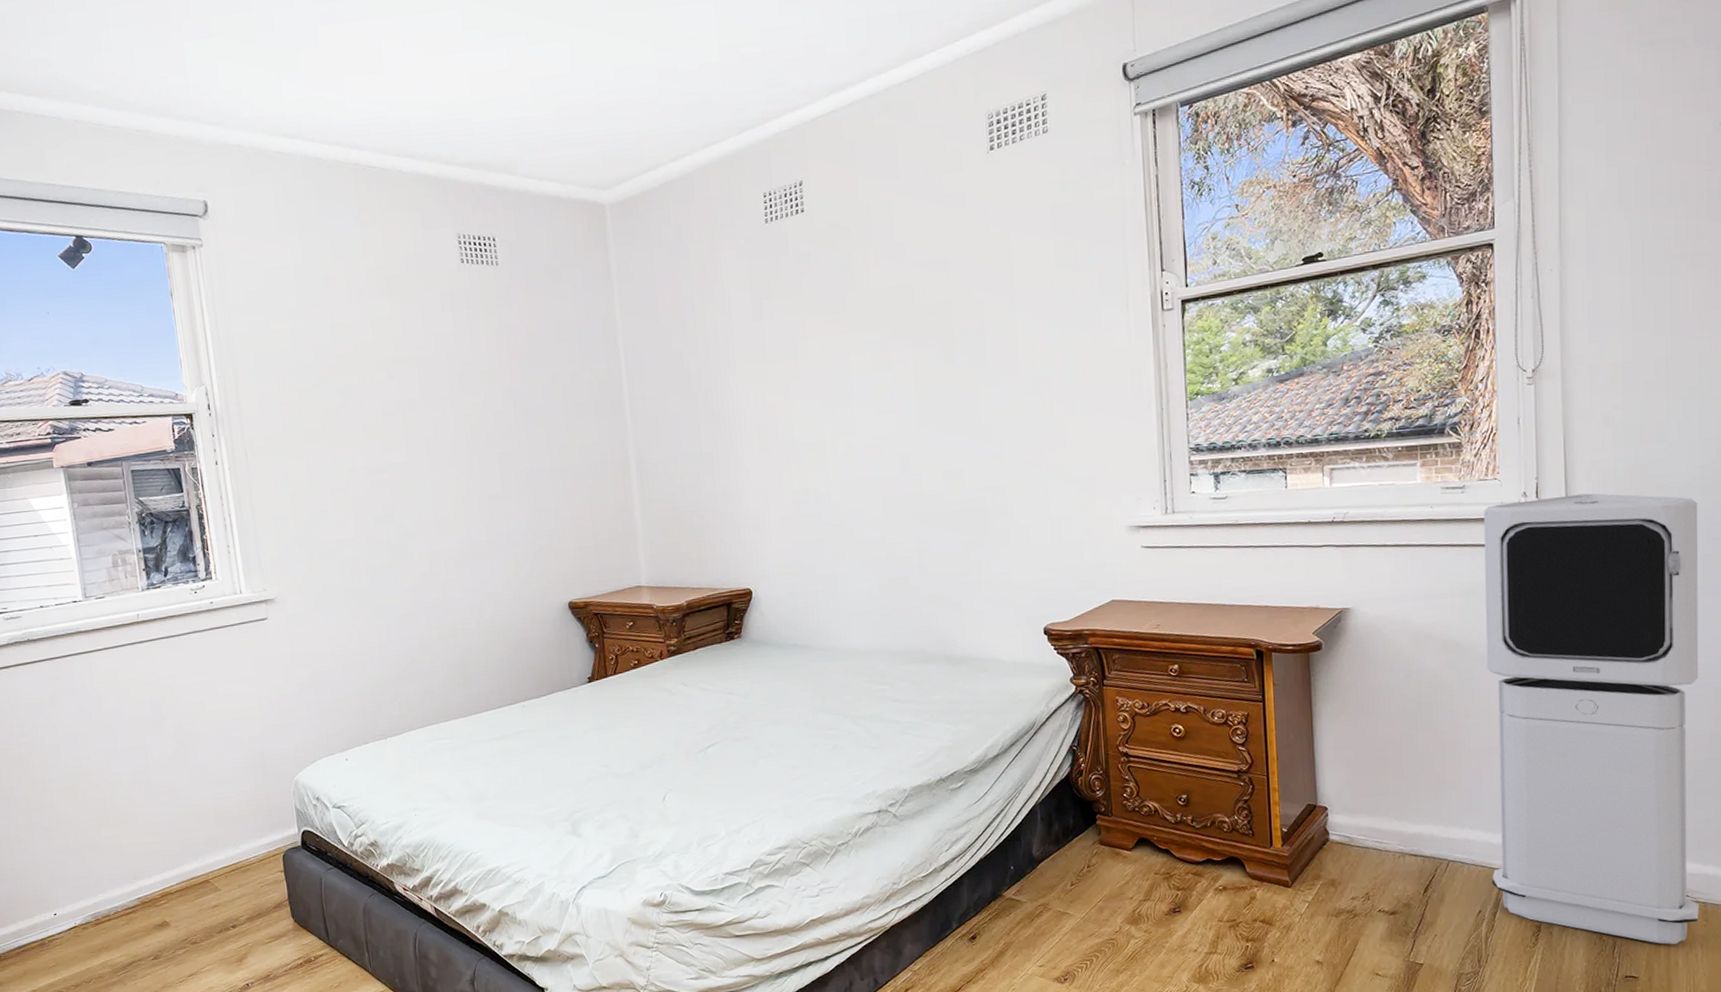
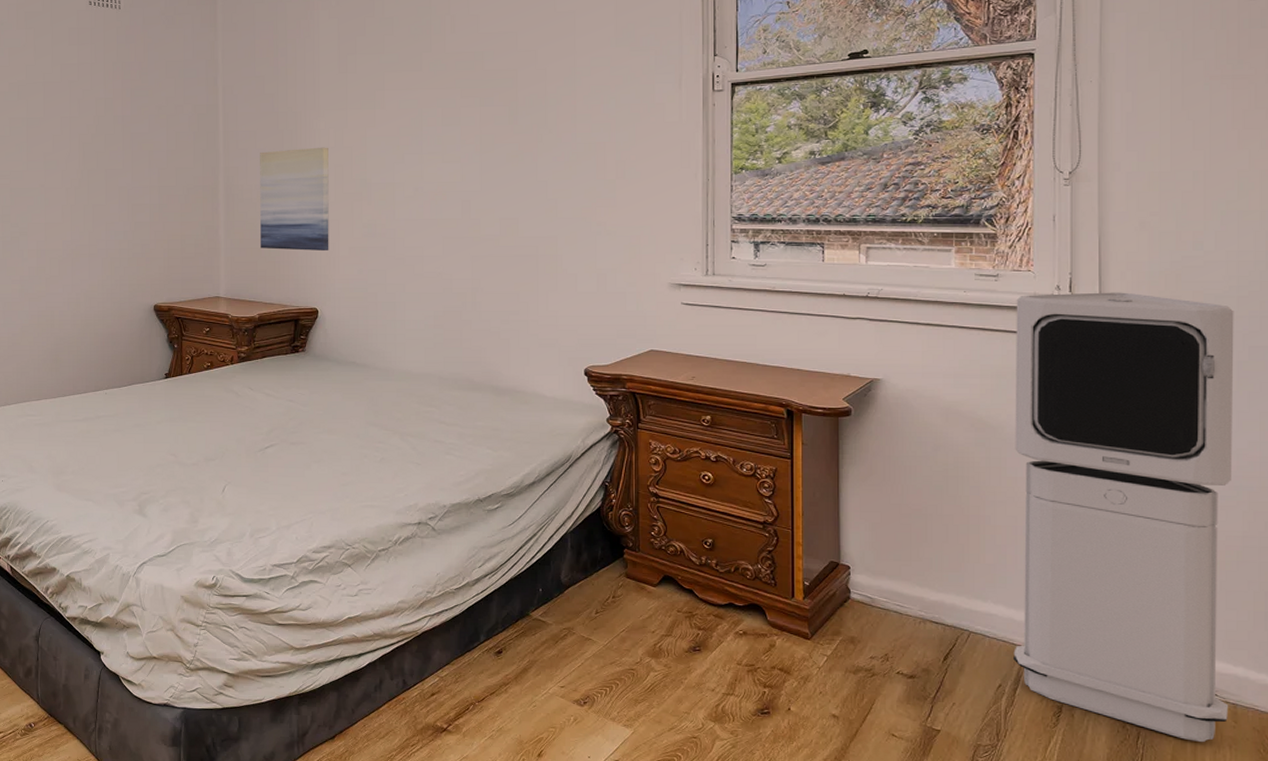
wall art: none [672,406,759,528] -> present [260,147,329,251]

